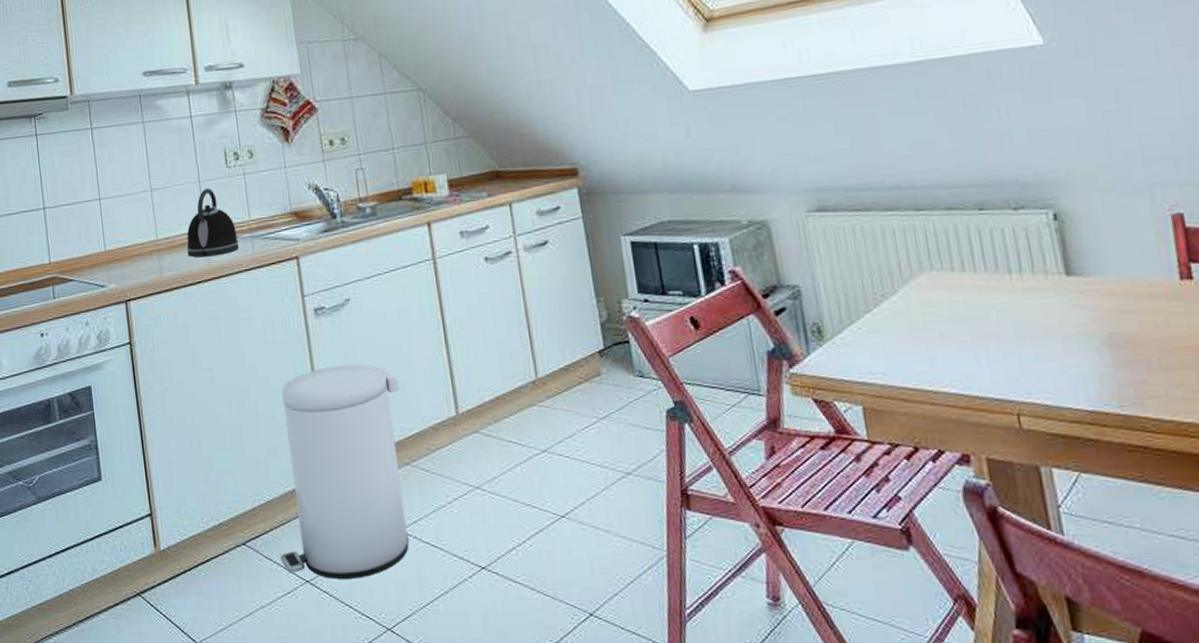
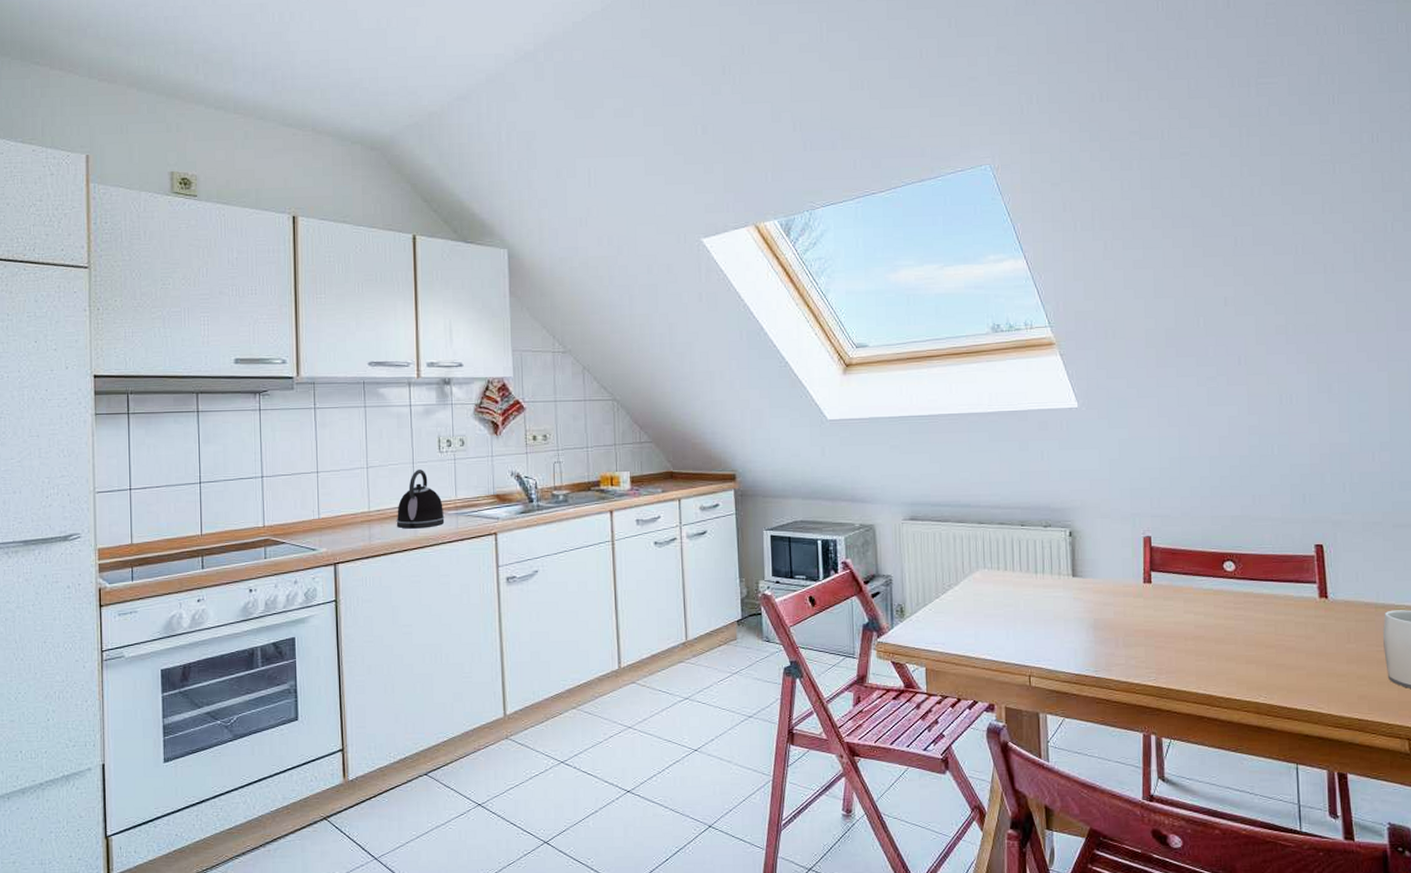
pedal bin: present [281,364,409,579] -> none [458,625,573,802]

